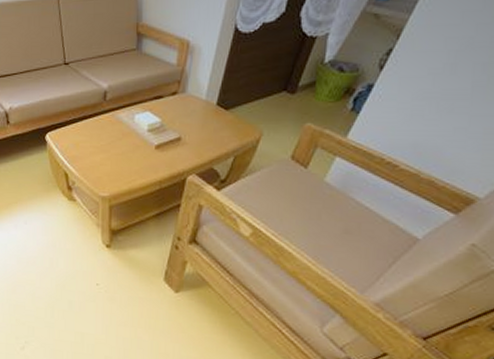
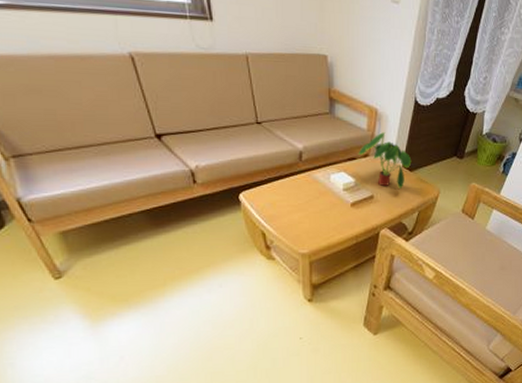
plant: none [165,67,228,131] -> present [358,132,412,190]

